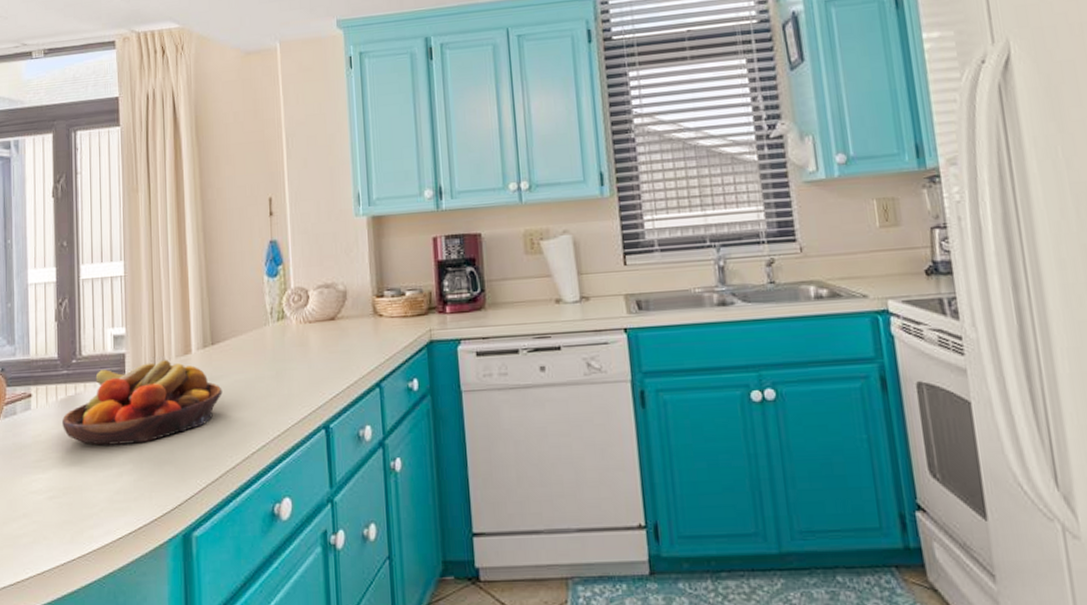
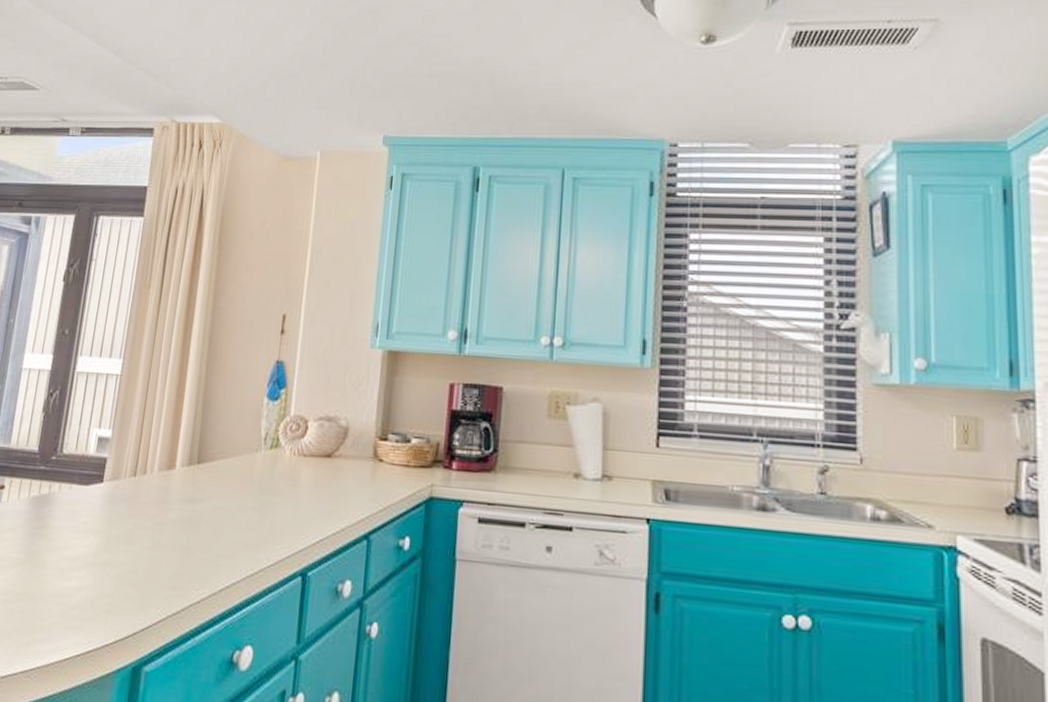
fruit bowl: present [62,359,223,446] -> none [29,471,201,559]

